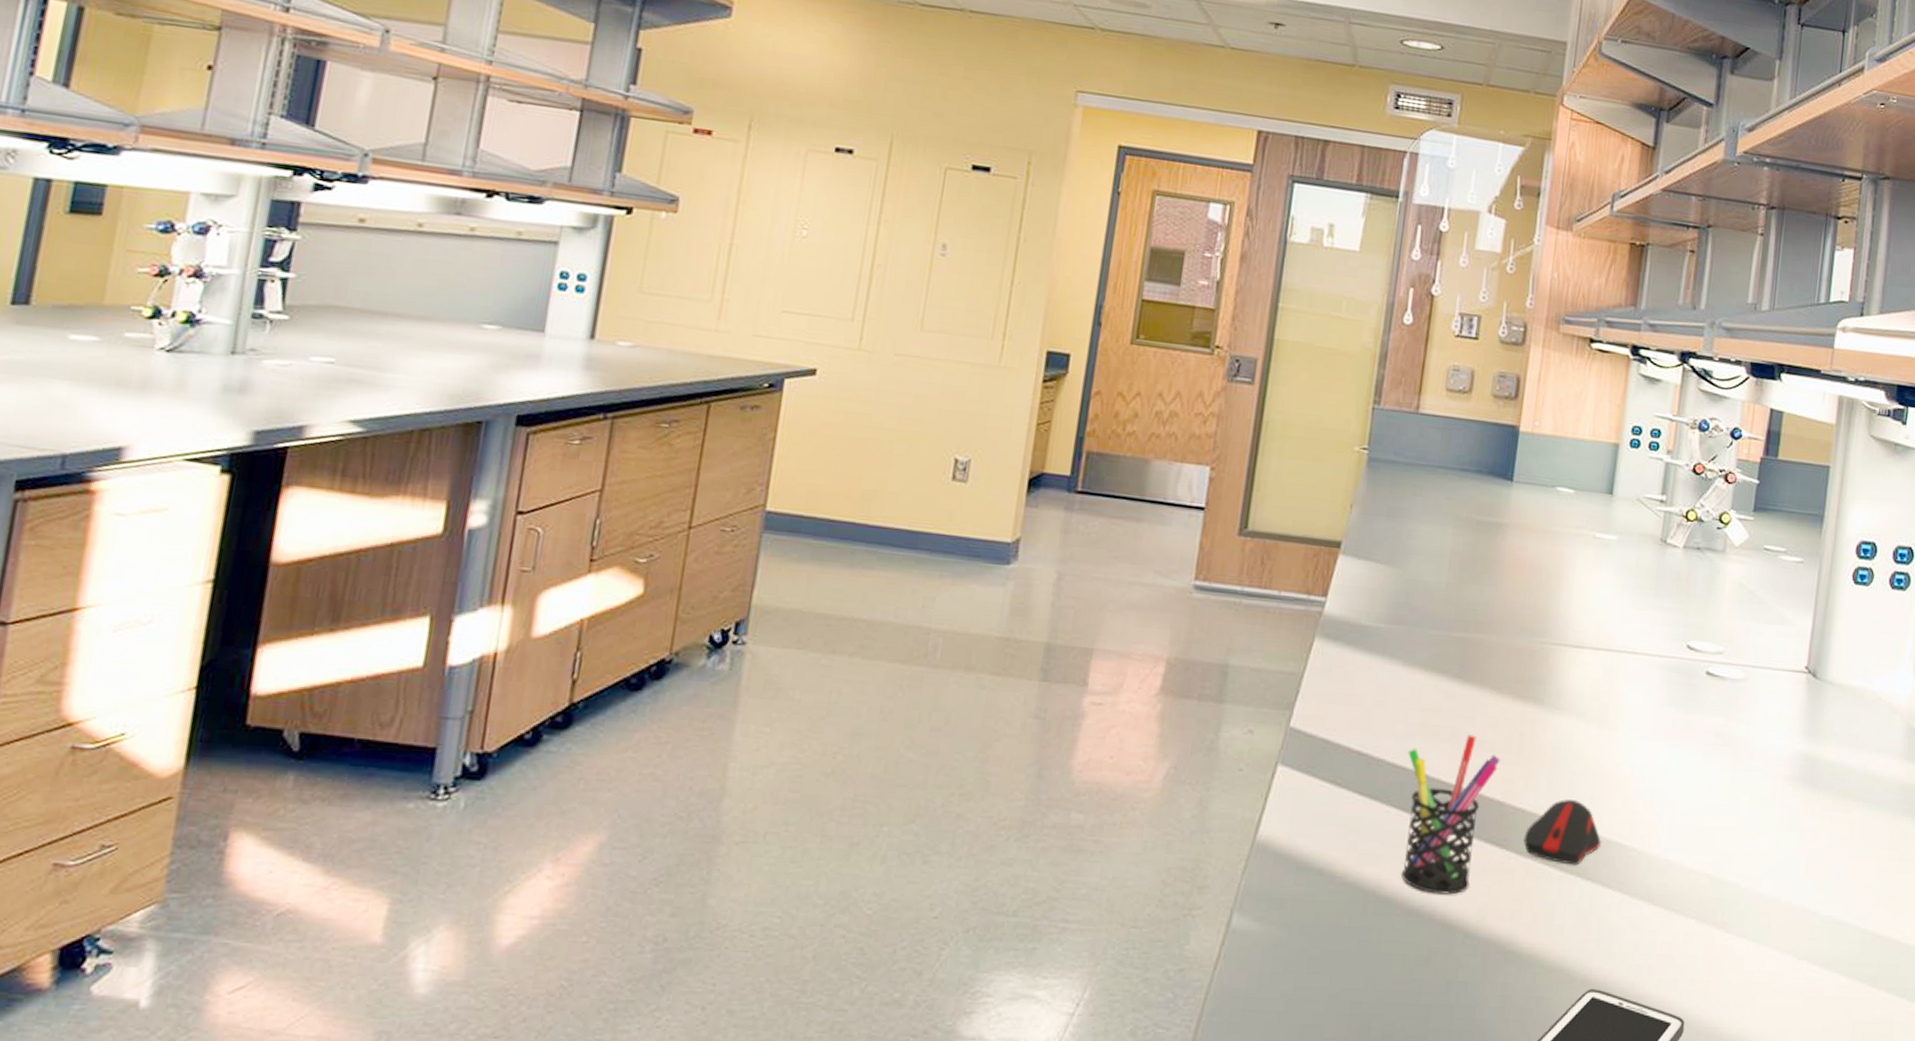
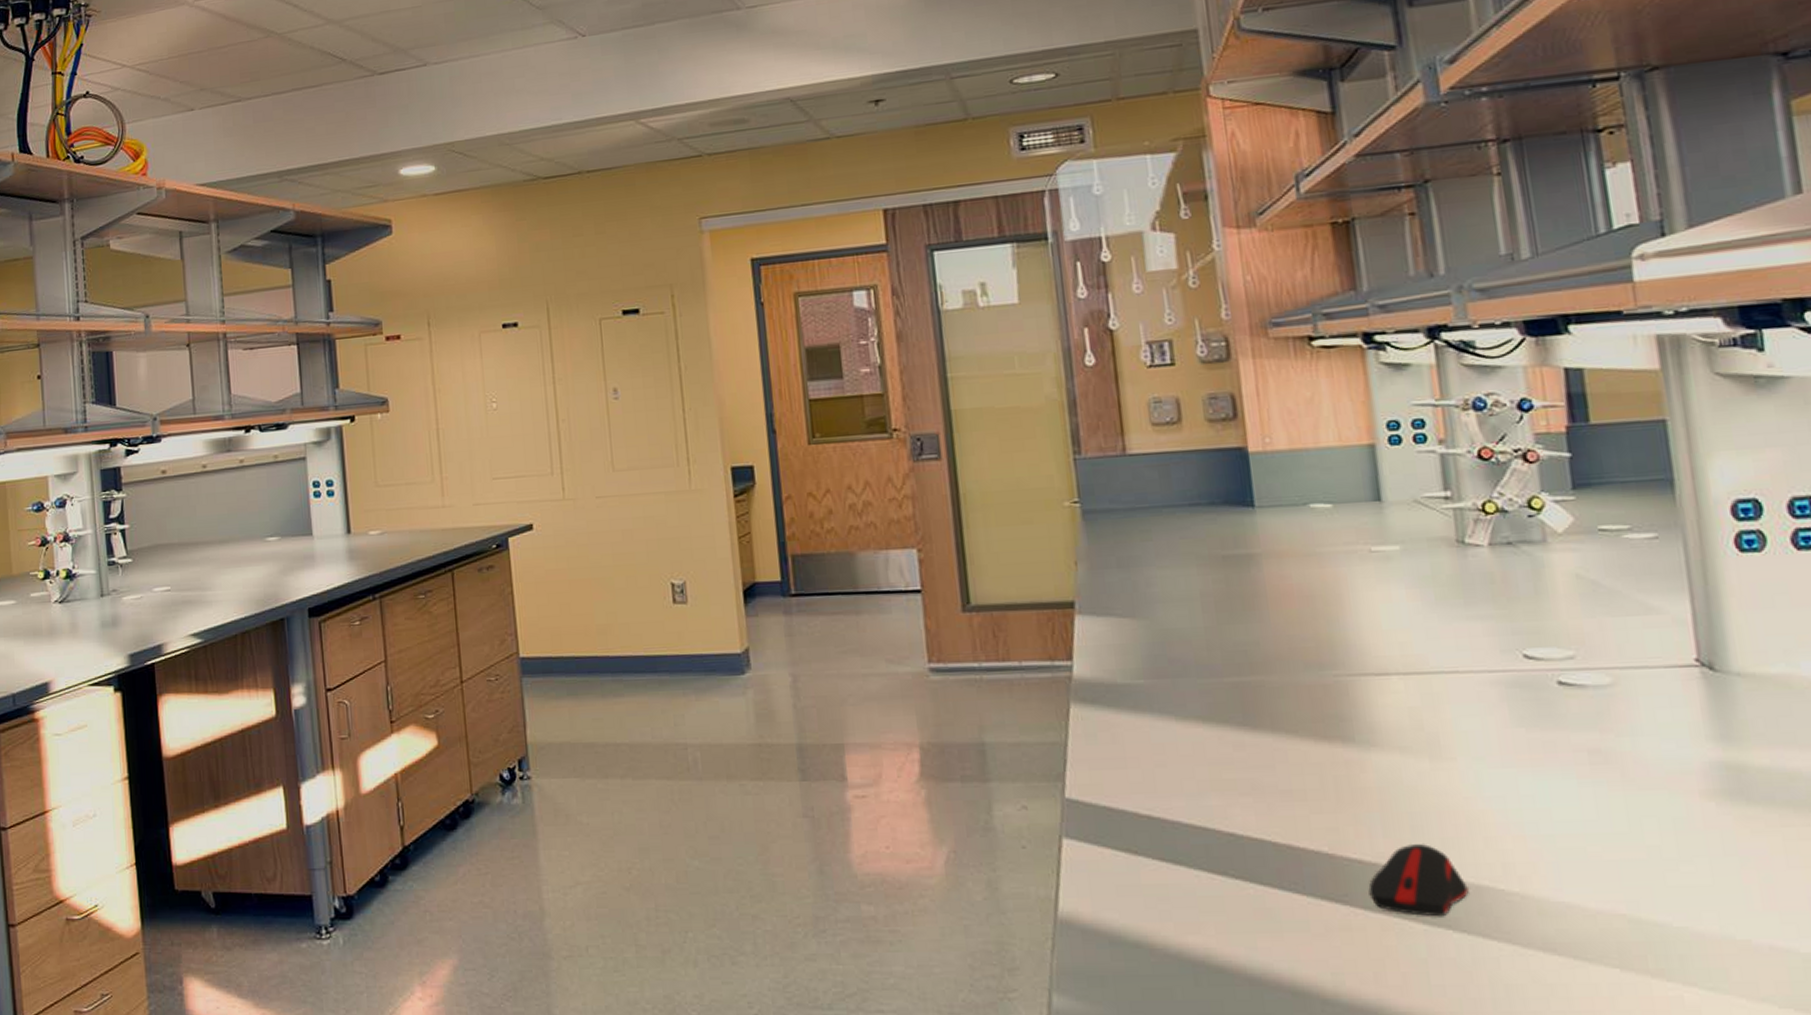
pen holder: present [1401,735,1501,895] -> none [1205,785,1318,960]

